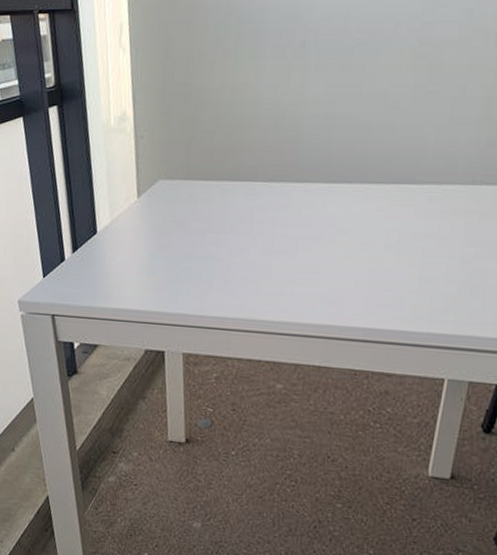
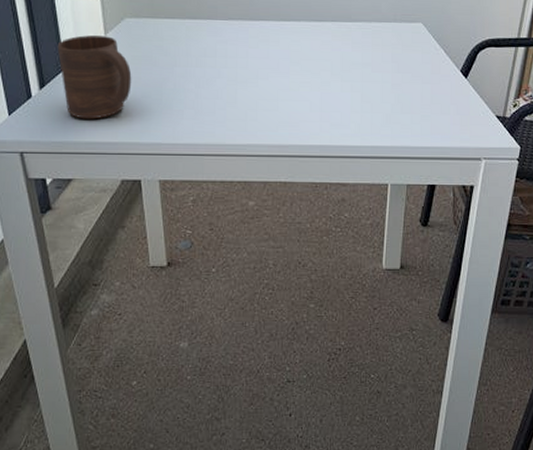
cup: none [91,198,162,286] -> present [57,35,132,120]

